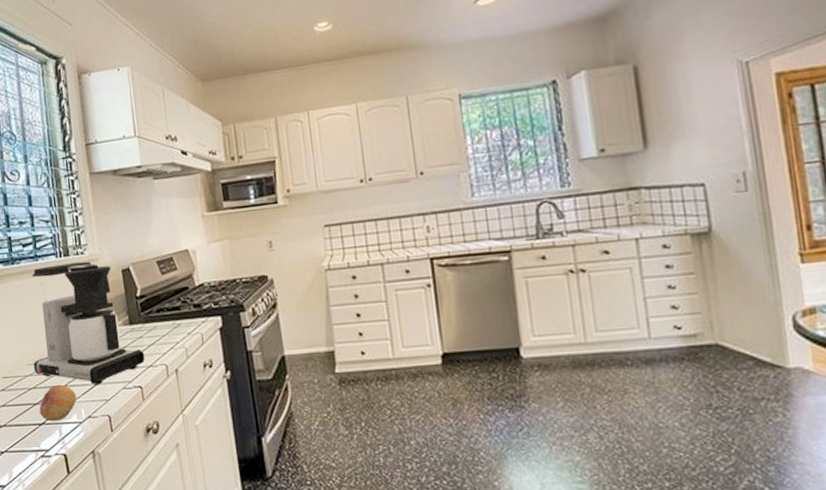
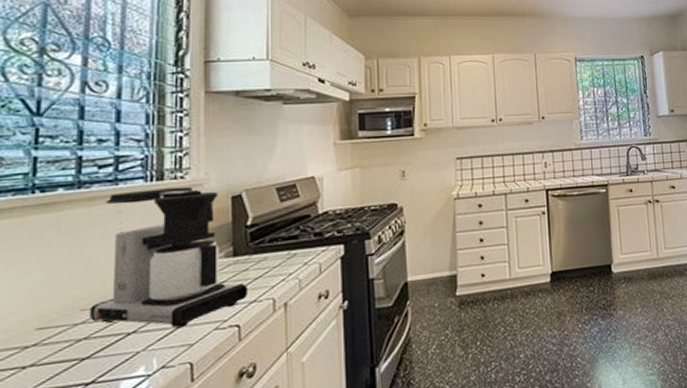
fruit: present [39,384,77,422] -> none [89,330,148,380]

